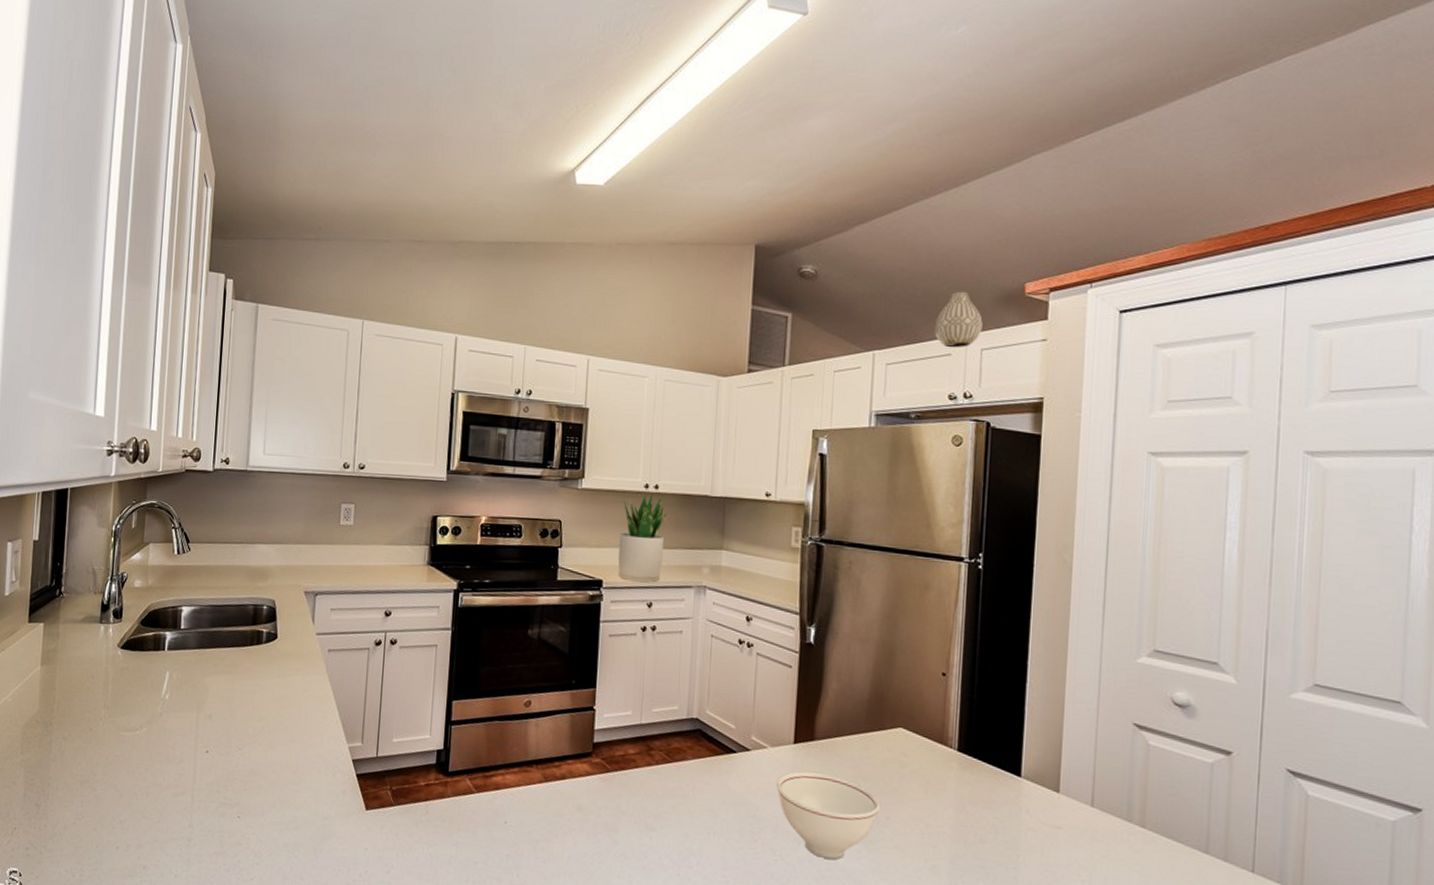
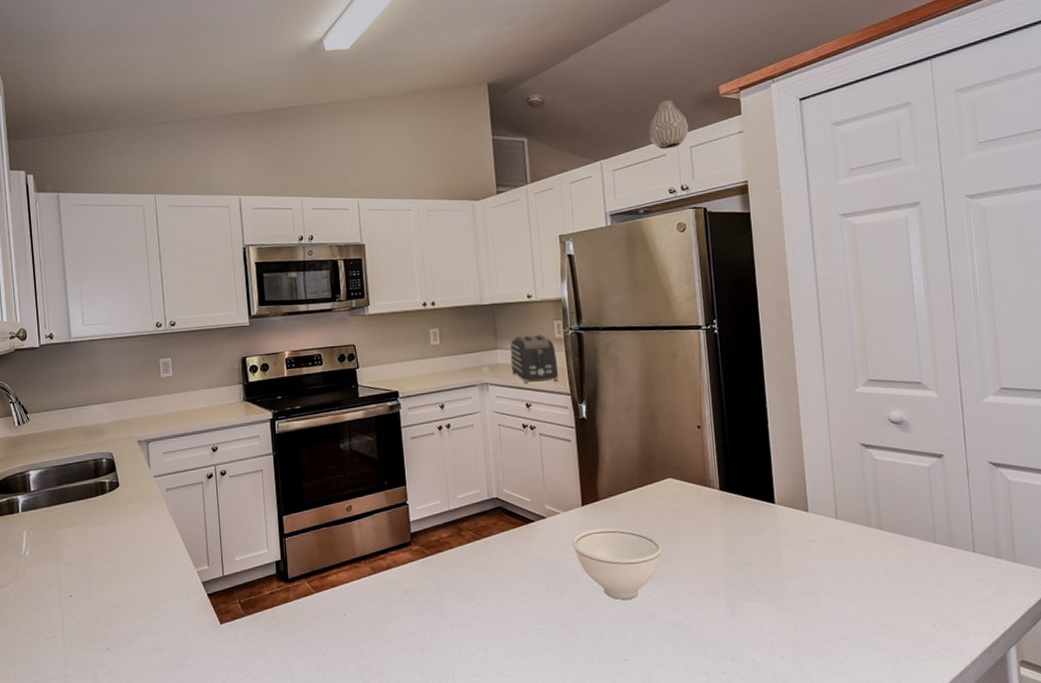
planter: present [617,491,667,583] -> none [407,308,448,389]
toaster: none [735,538,790,598] -> present [510,335,559,385]

